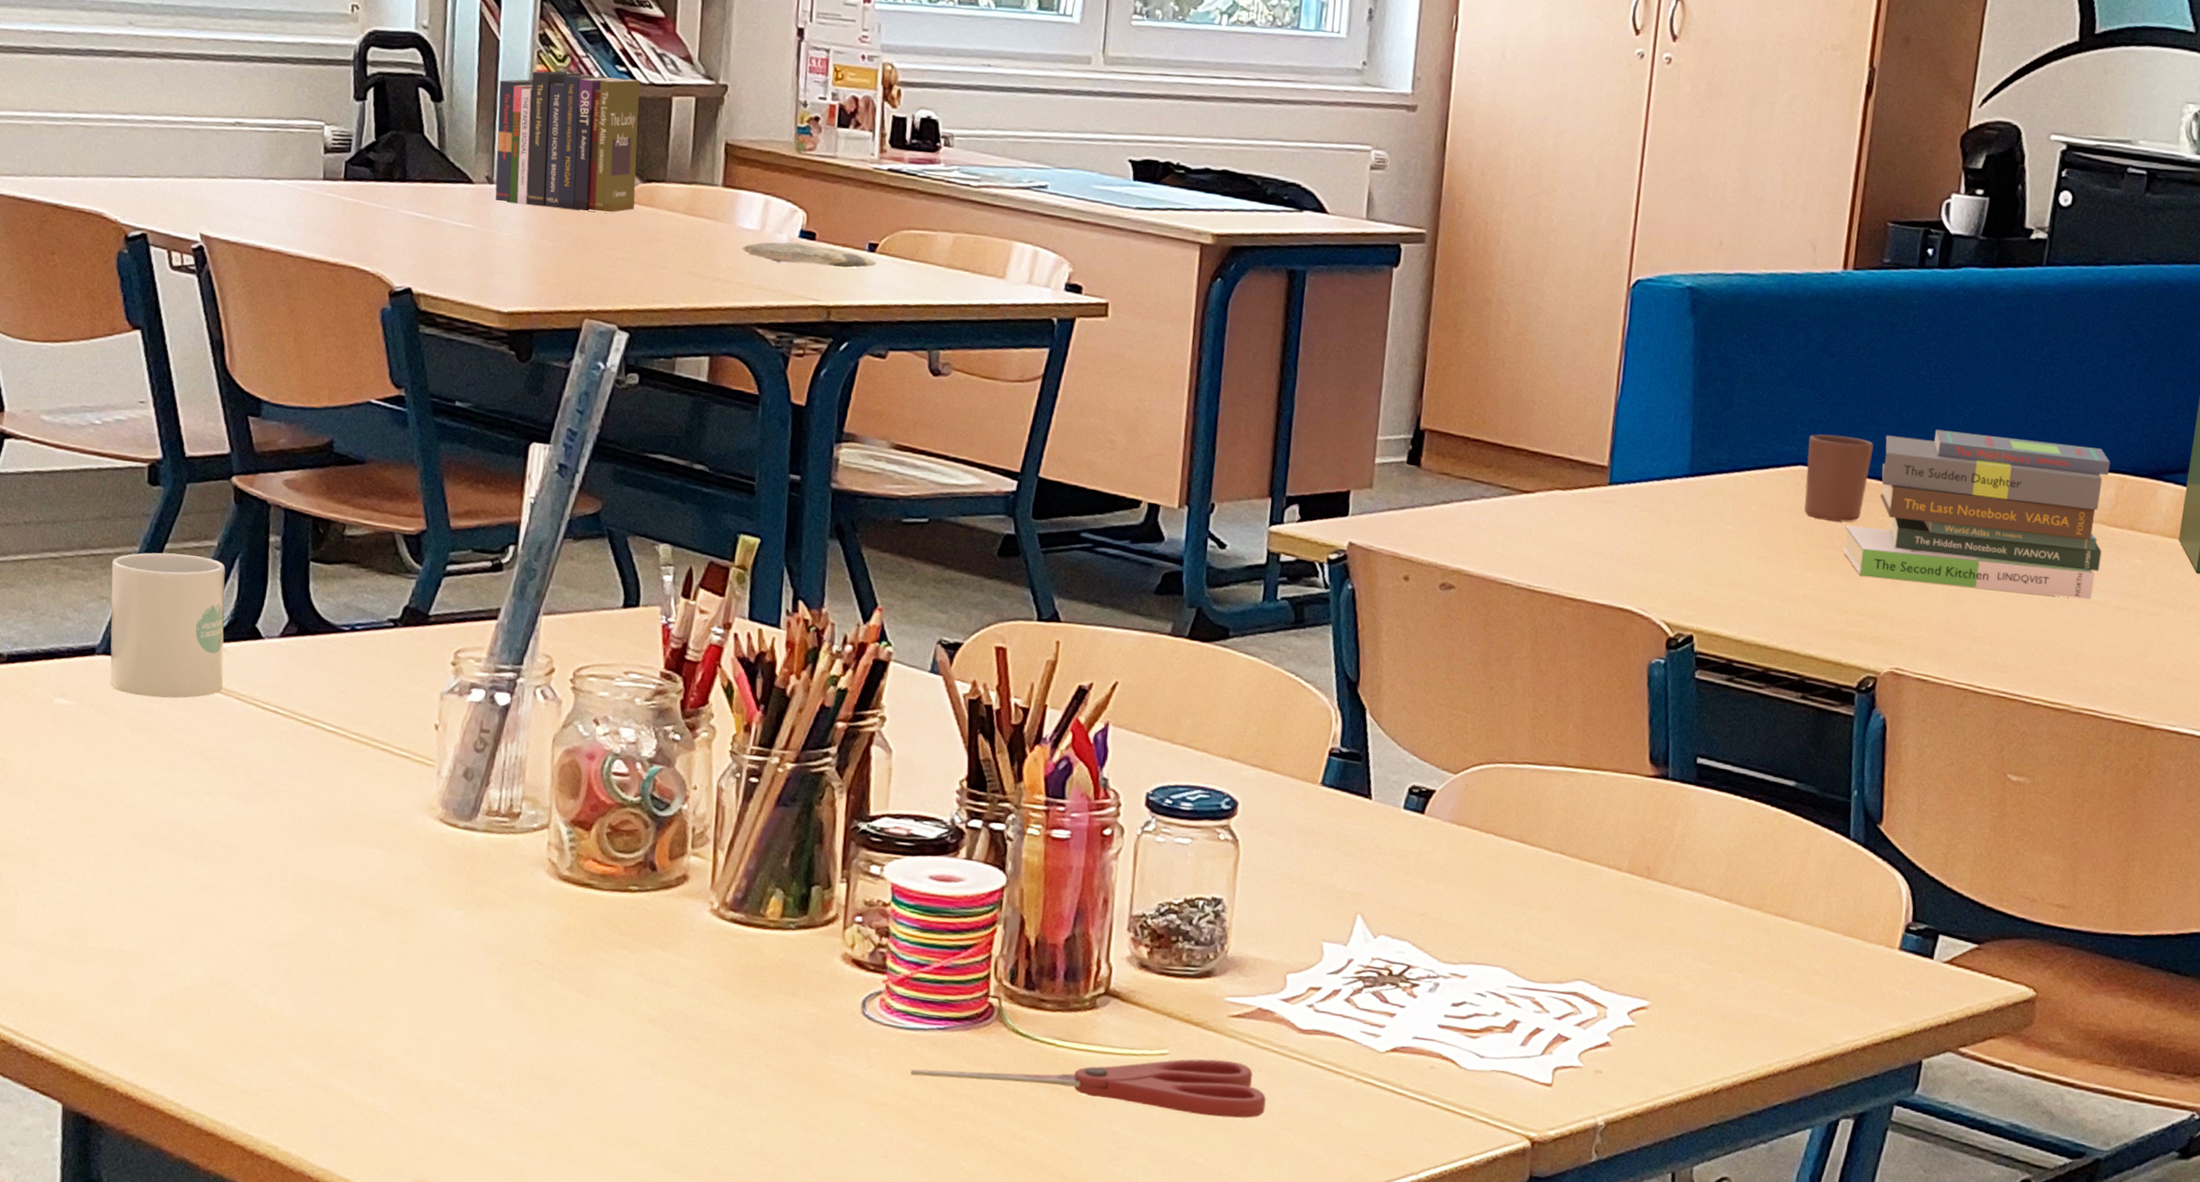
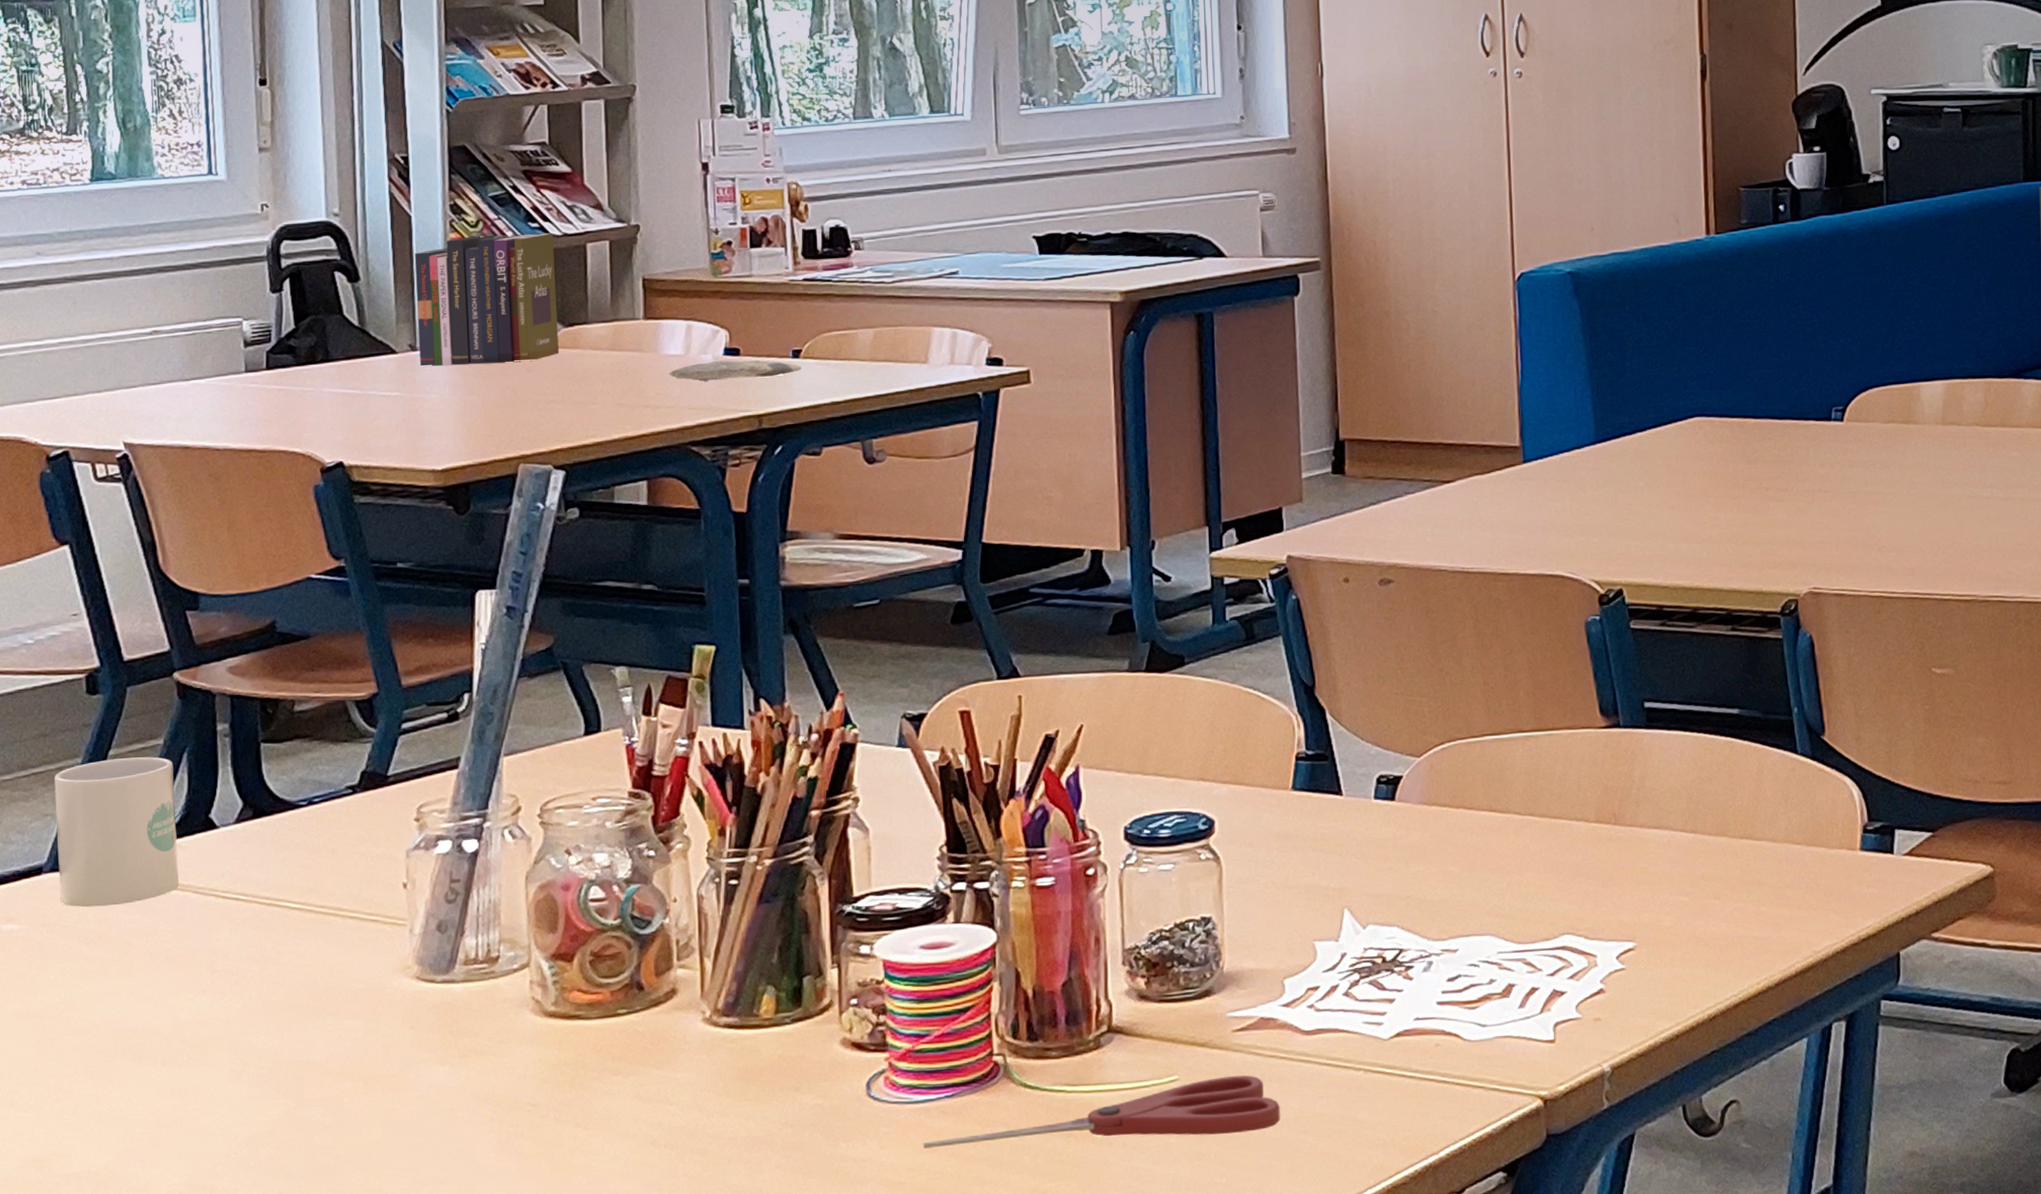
mug: present [1804,434,1874,522] -> none [1700,384,1760,463]
books: present [1843,429,2111,600] -> none [1746,358,1982,509]

